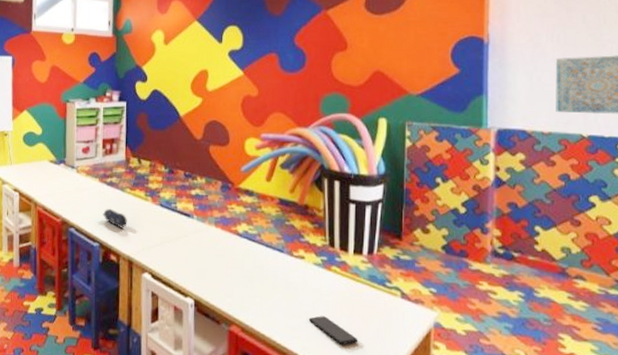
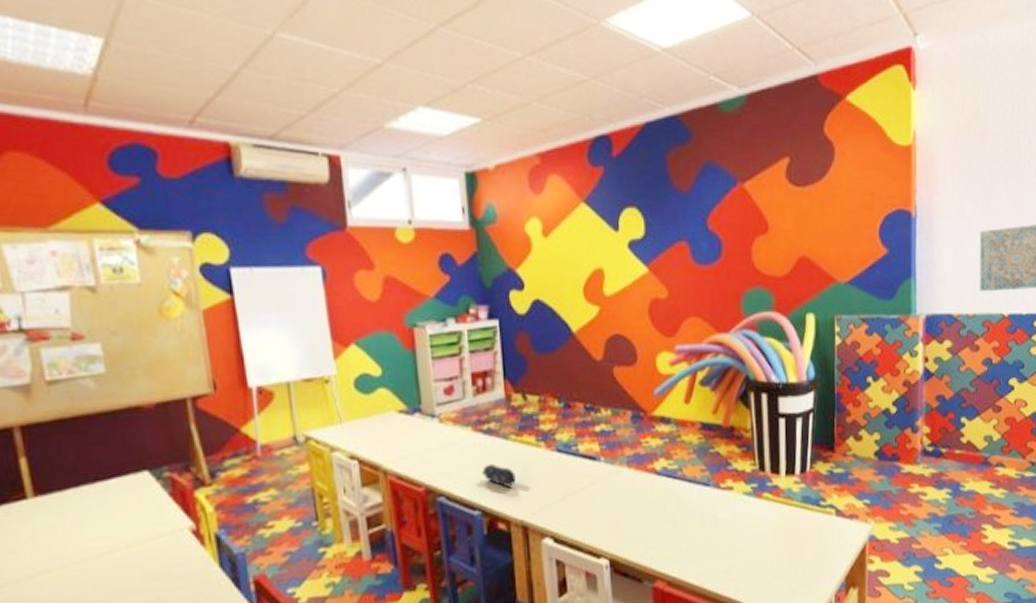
smartphone: present [308,316,359,345] -> none [741,550,795,579]

